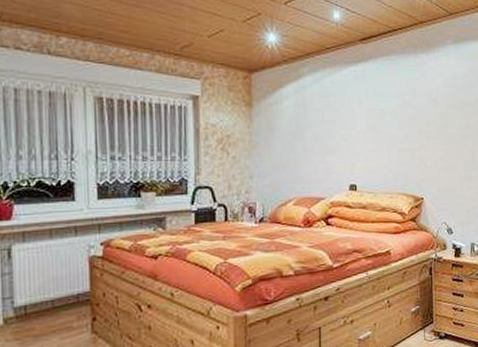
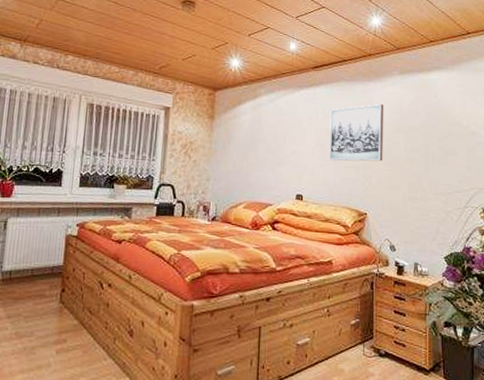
wall art: none [381,77,438,145] -> present [329,103,384,162]

